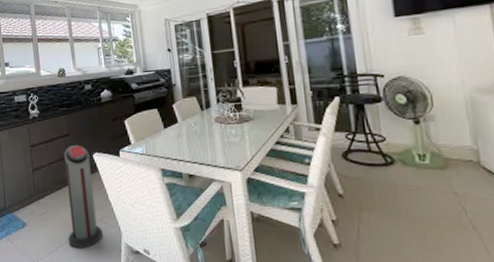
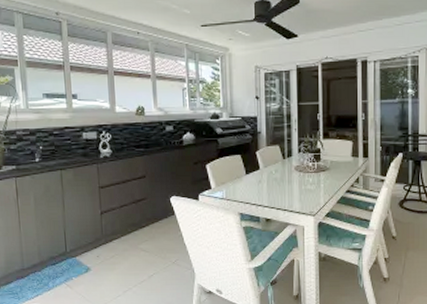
air purifier: present [64,145,103,249] -> none [137,188,175,292]

